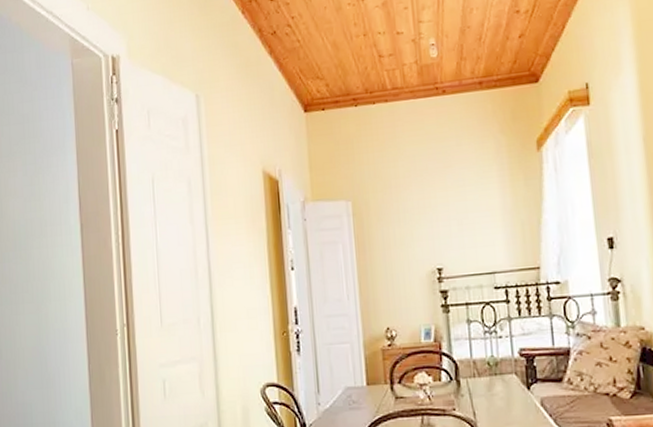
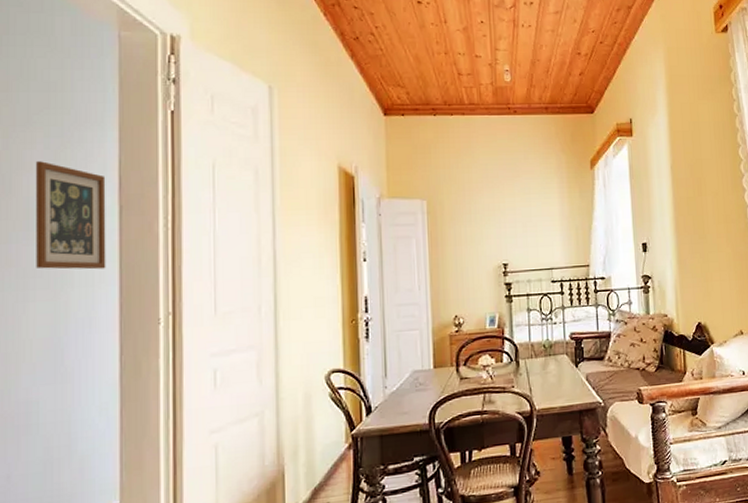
wall art: none [17,187,74,285] -> present [35,161,106,270]

